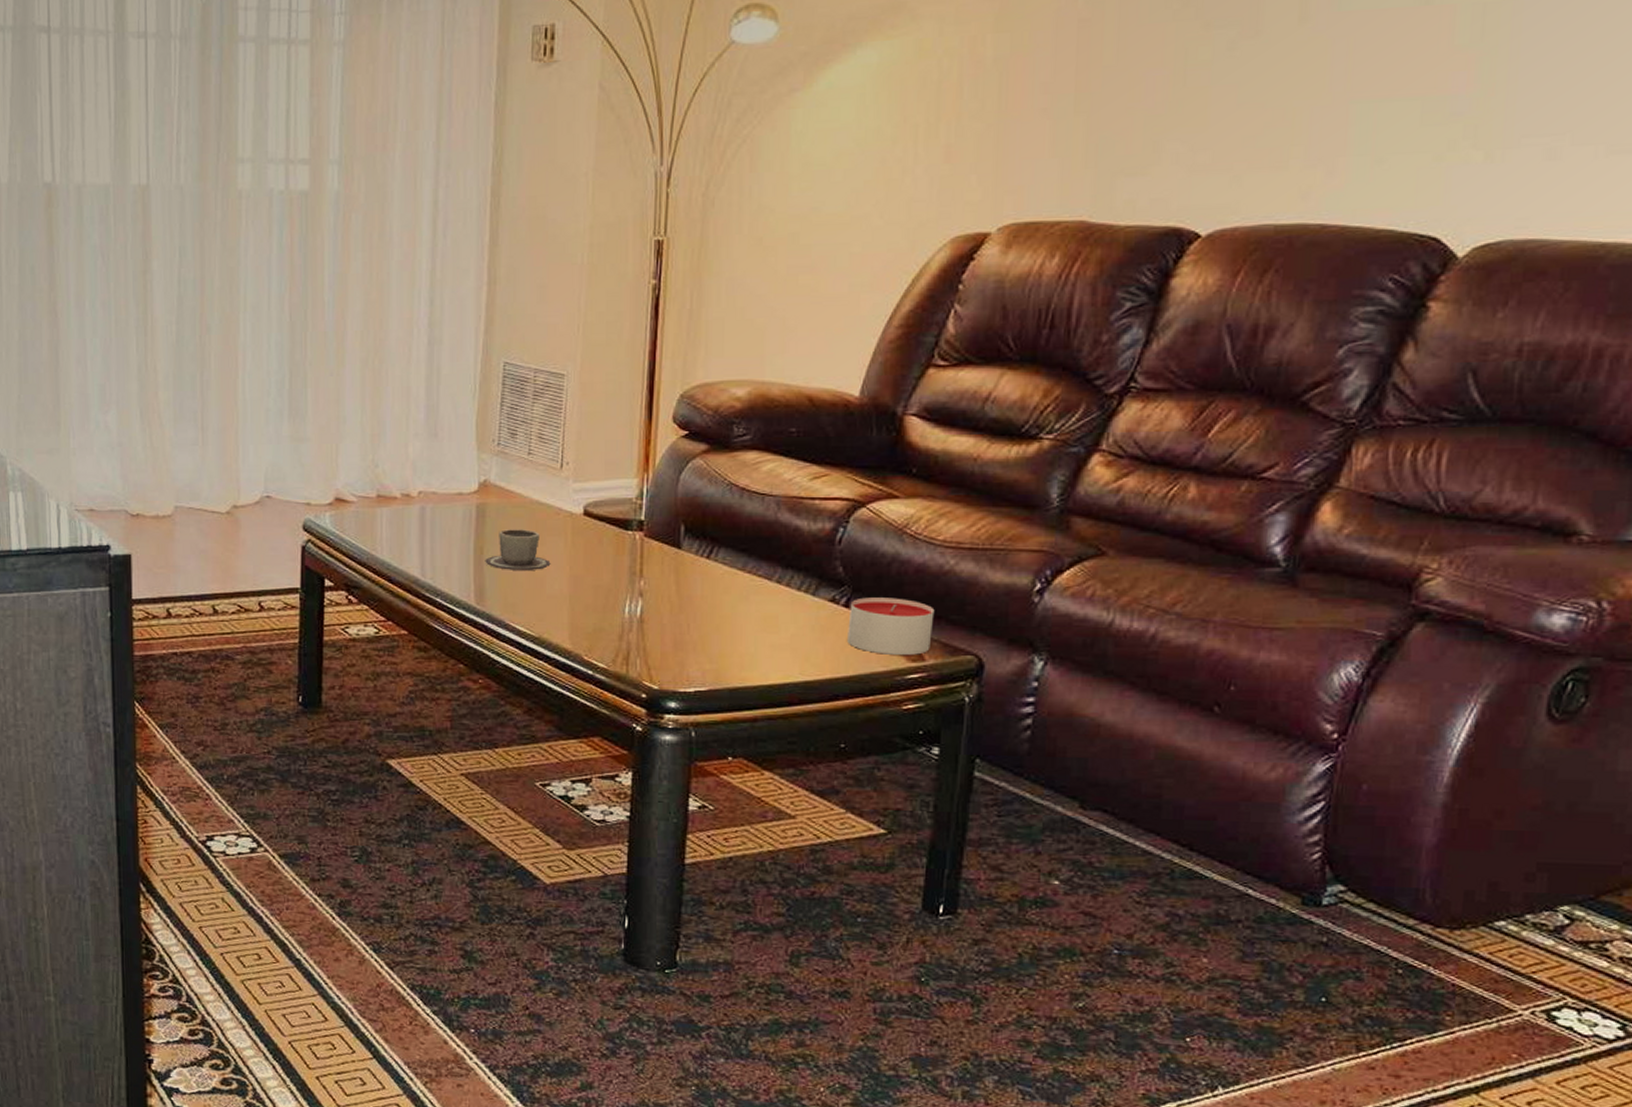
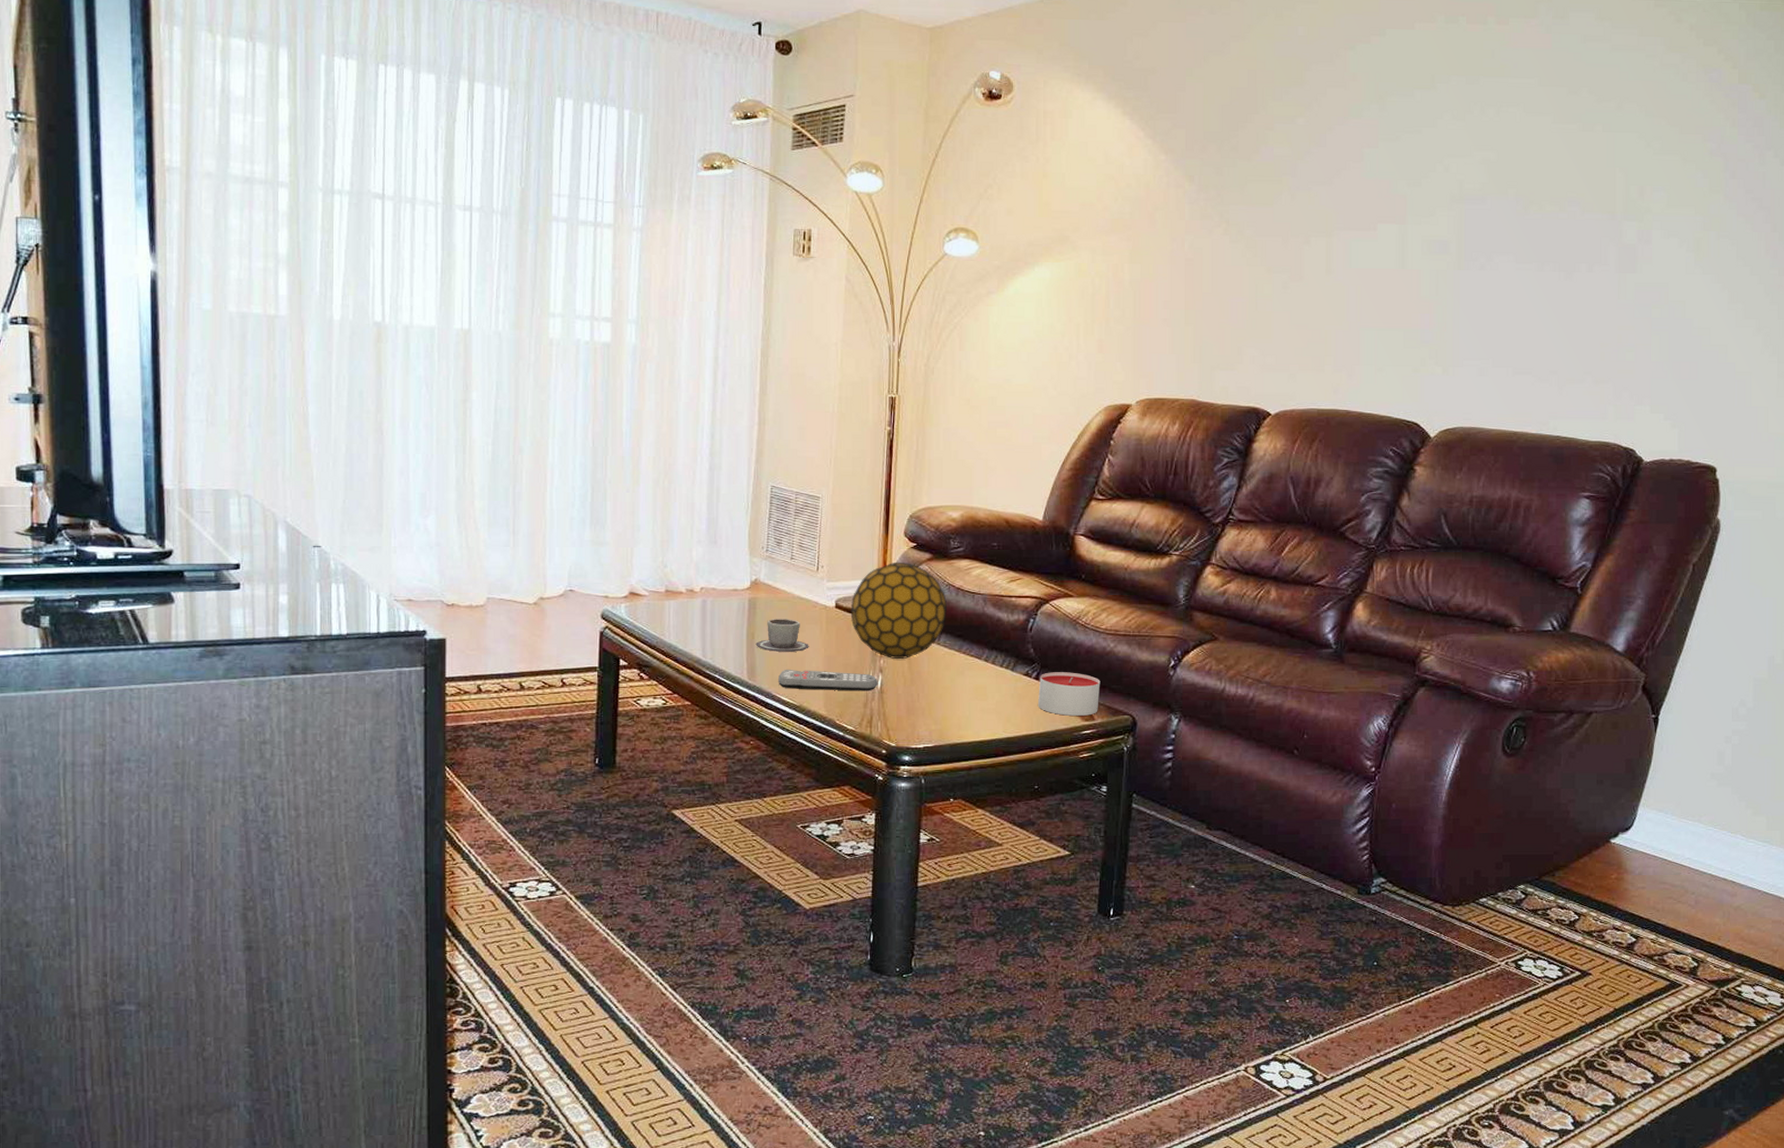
remote control: none [513,591,638,620] -> present [778,669,878,691]
decorative ball: none [602,455,729,579] -> present [850,562,948,659]

